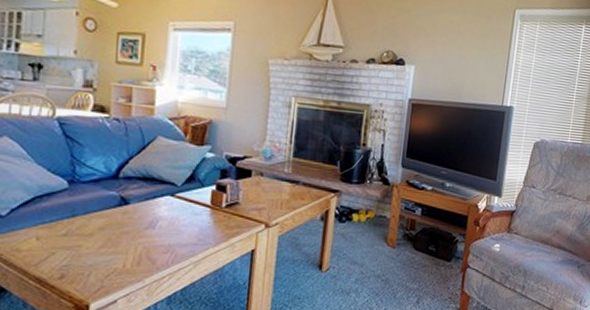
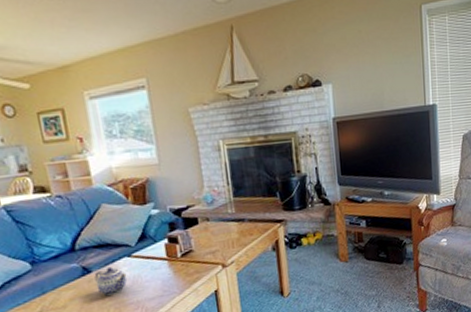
teapot: none [130,202,165,232] -> present [94,266,128,296]

